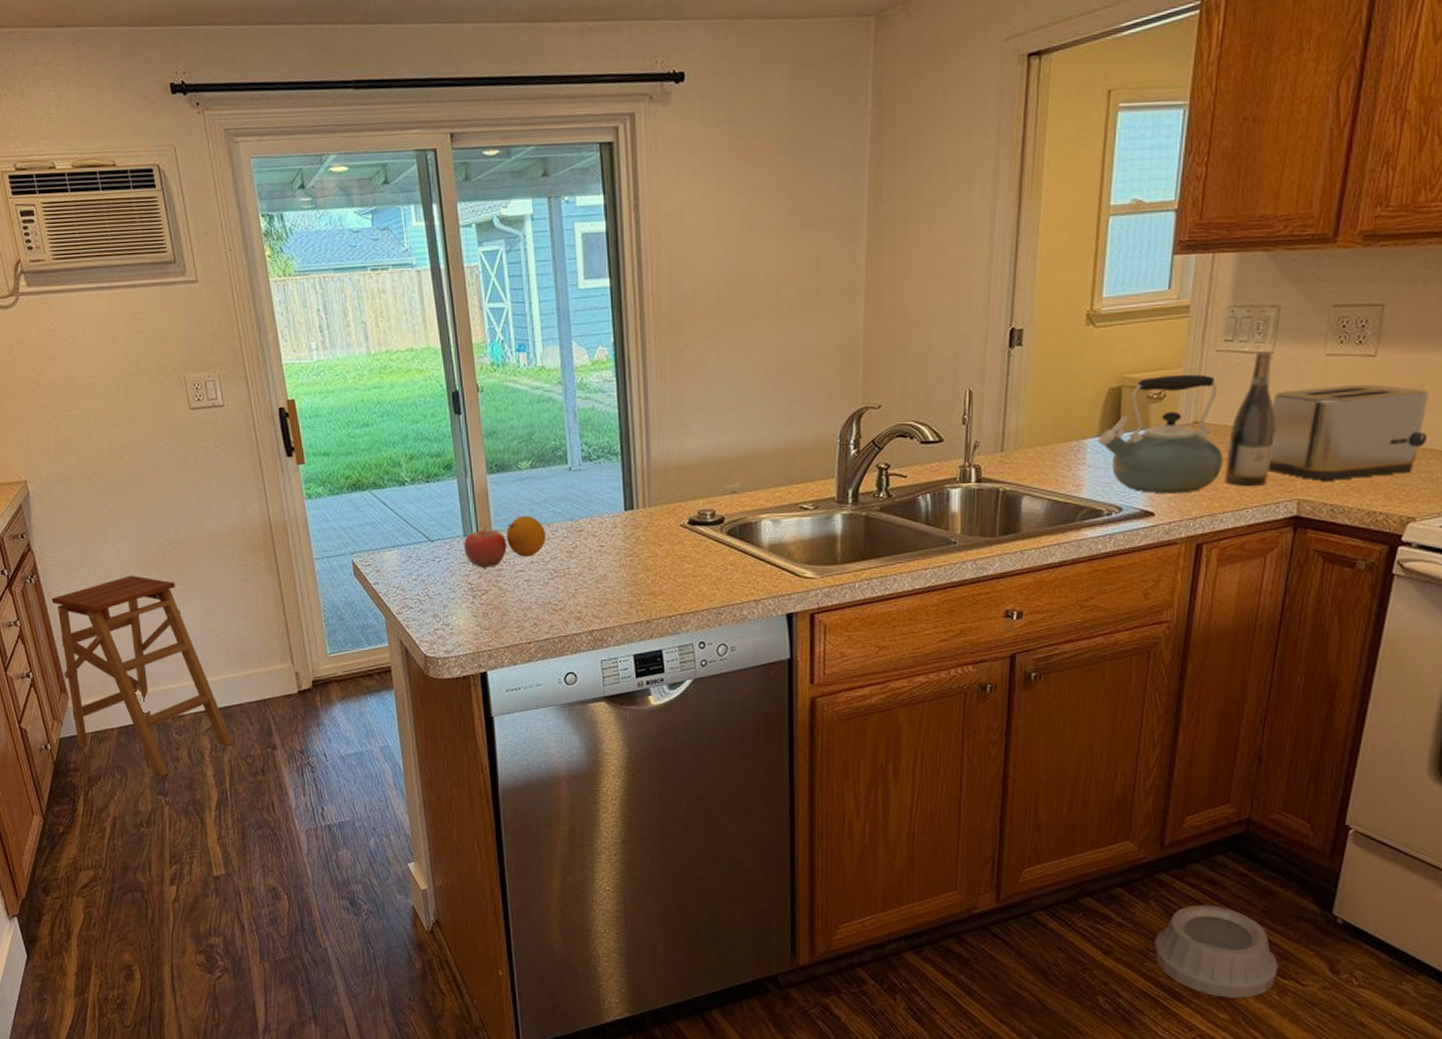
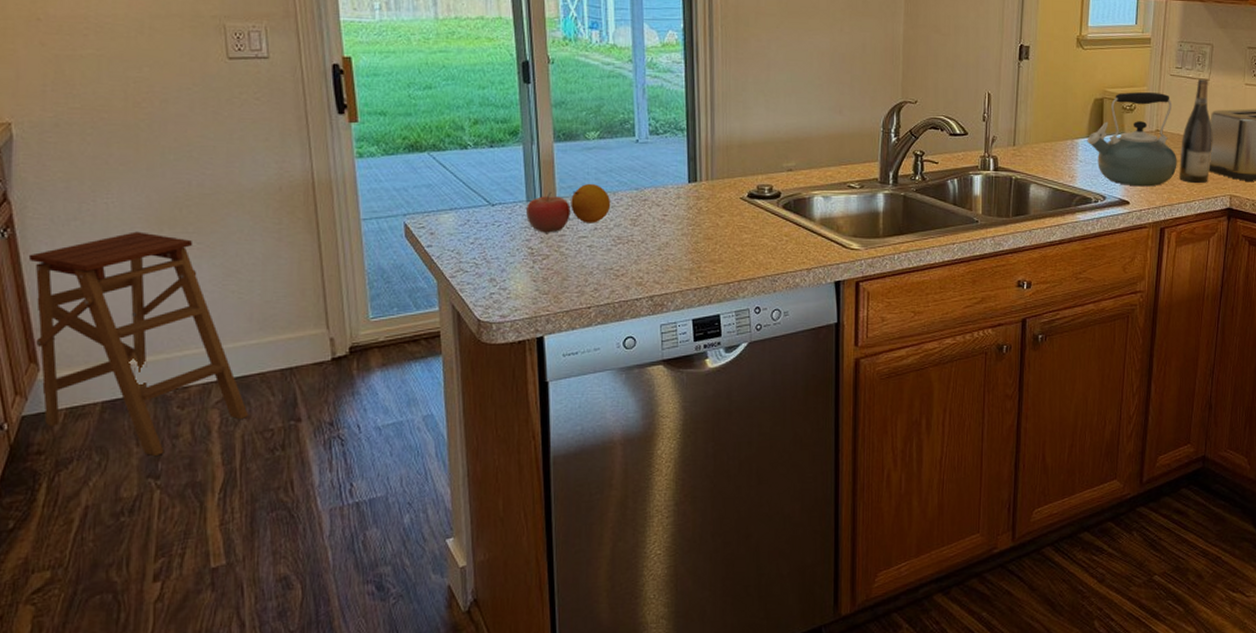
pet bowl: present [1154,904,1279,999] -> none [1137,532,1229,613]

